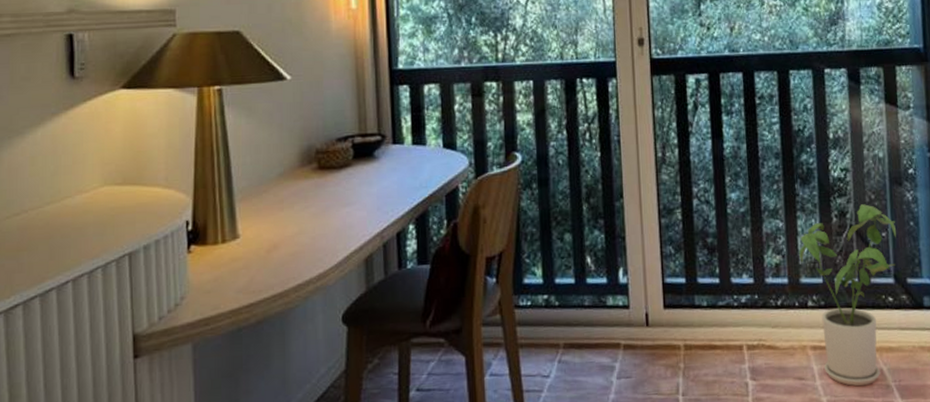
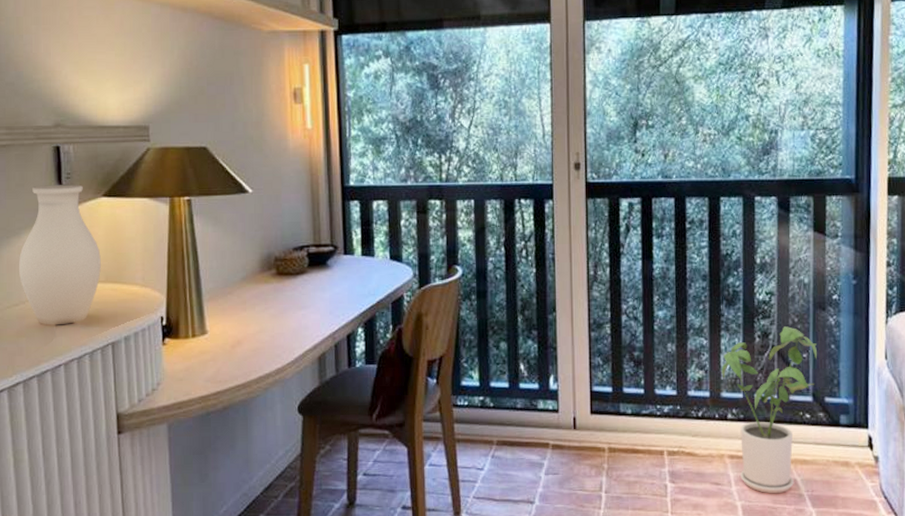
vase: none [21,76,118,237] -> present [18,184,101,326]

